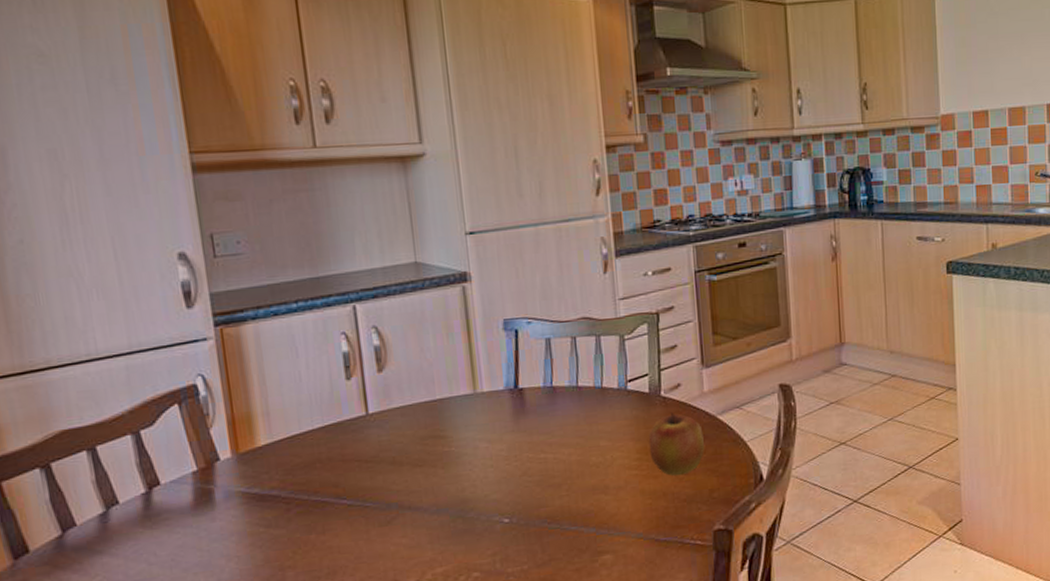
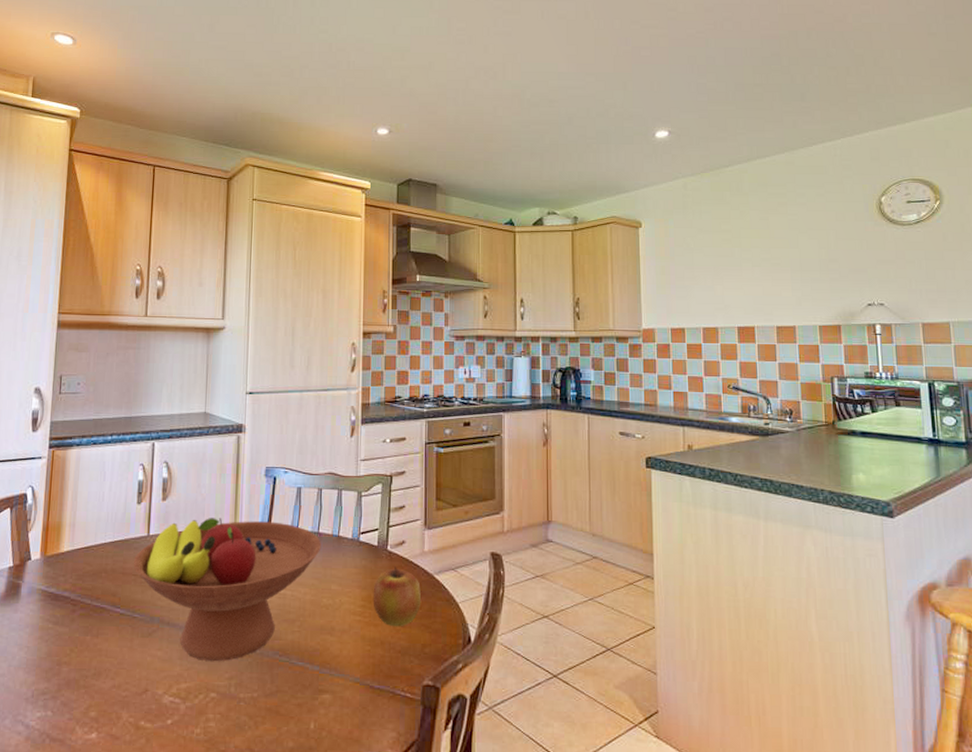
fruit bowl: none [353,380,583,541] -> present [133,518,321,662]

